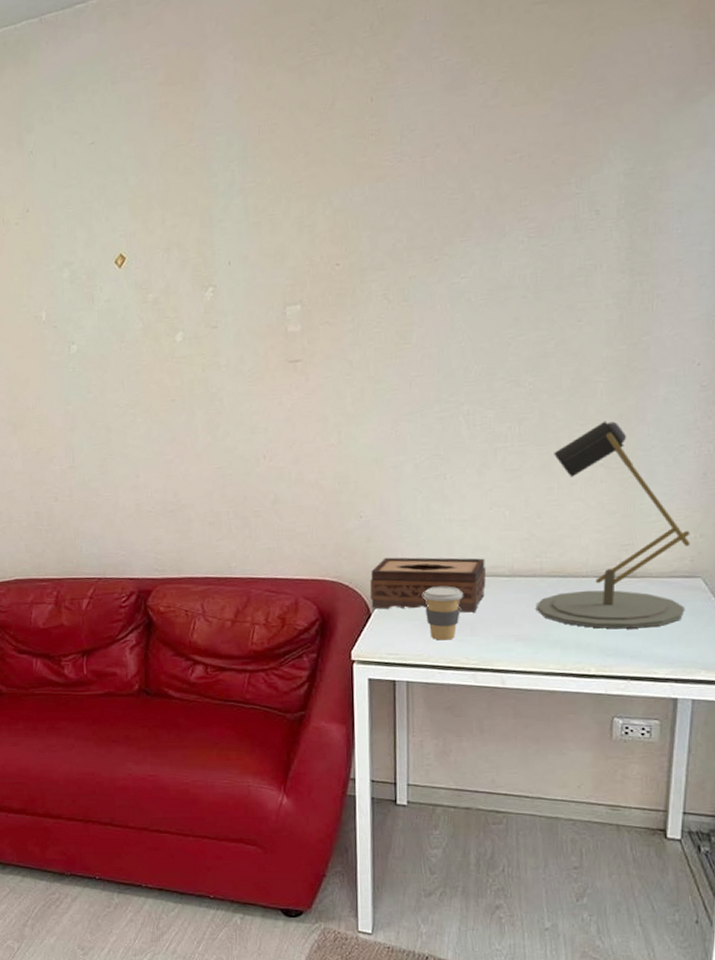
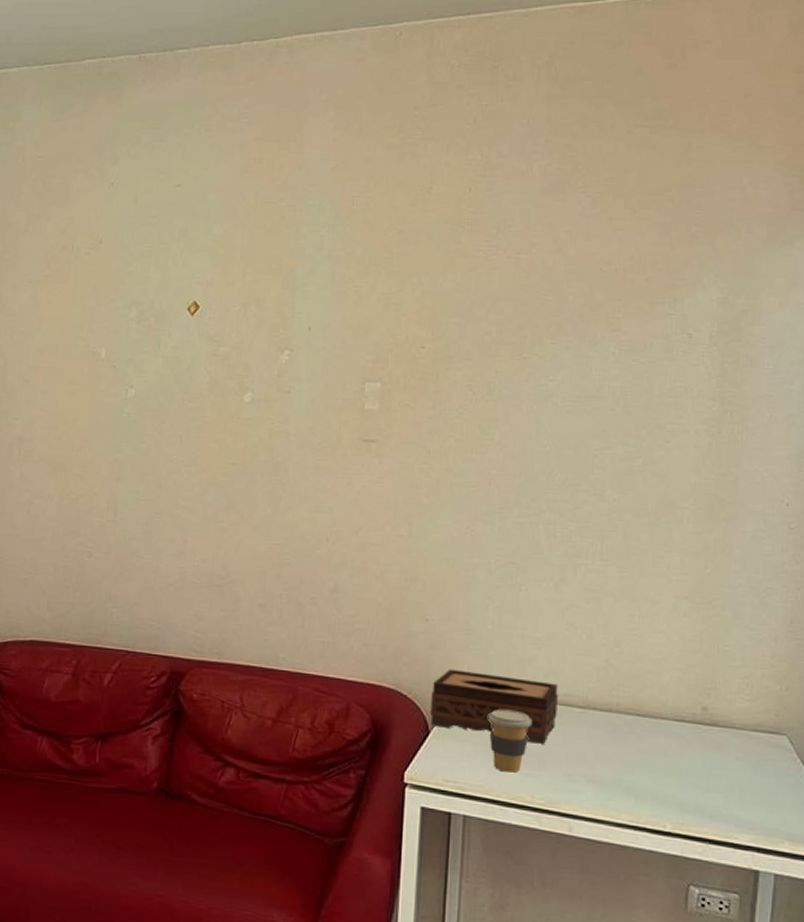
desk lamp: present [535,421,690,629] -> none [609,551,776,785]

